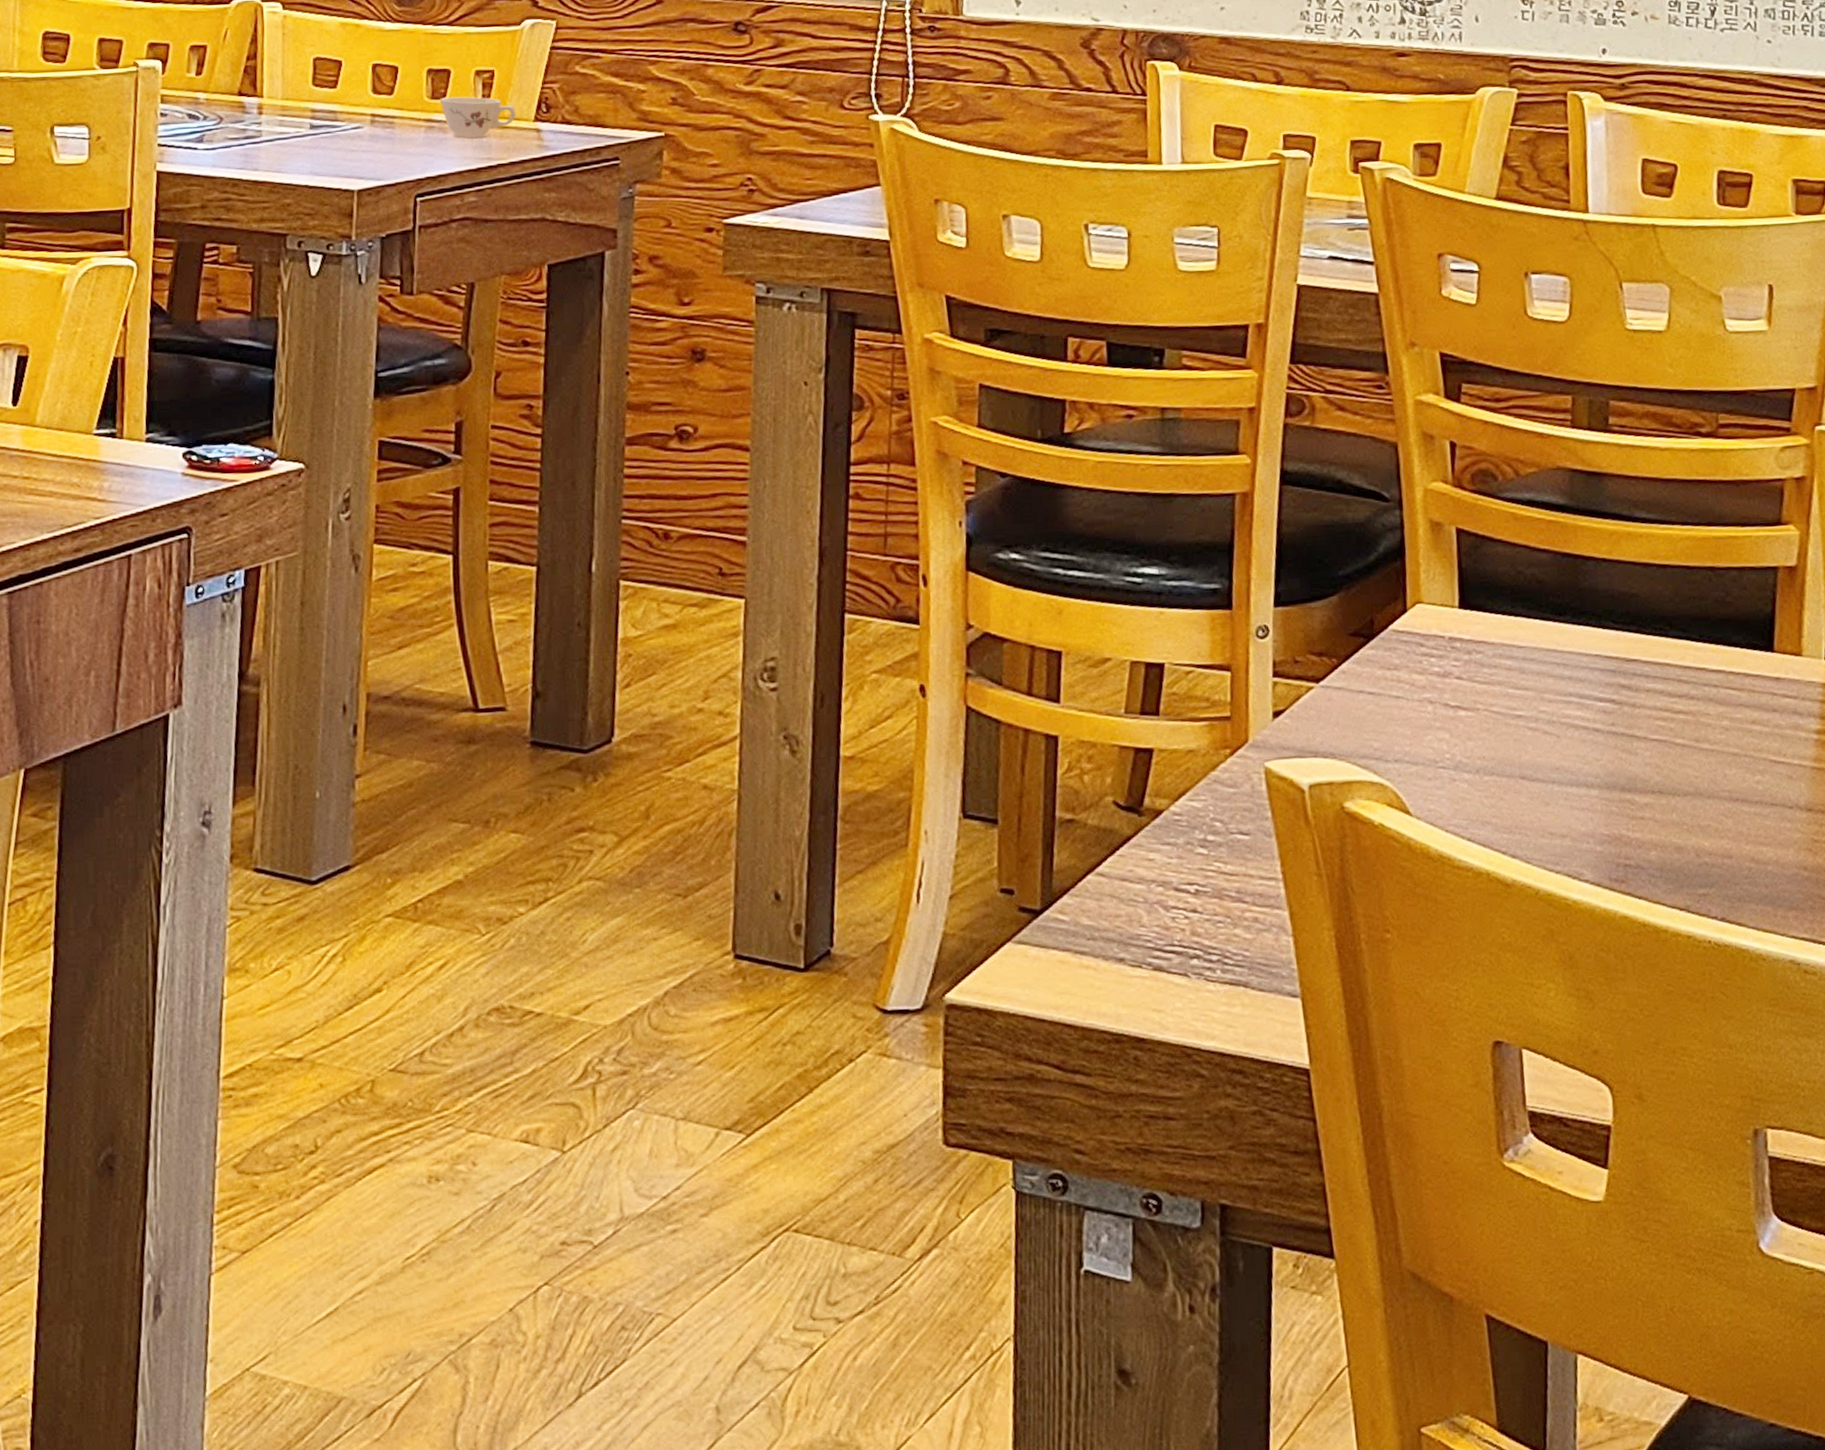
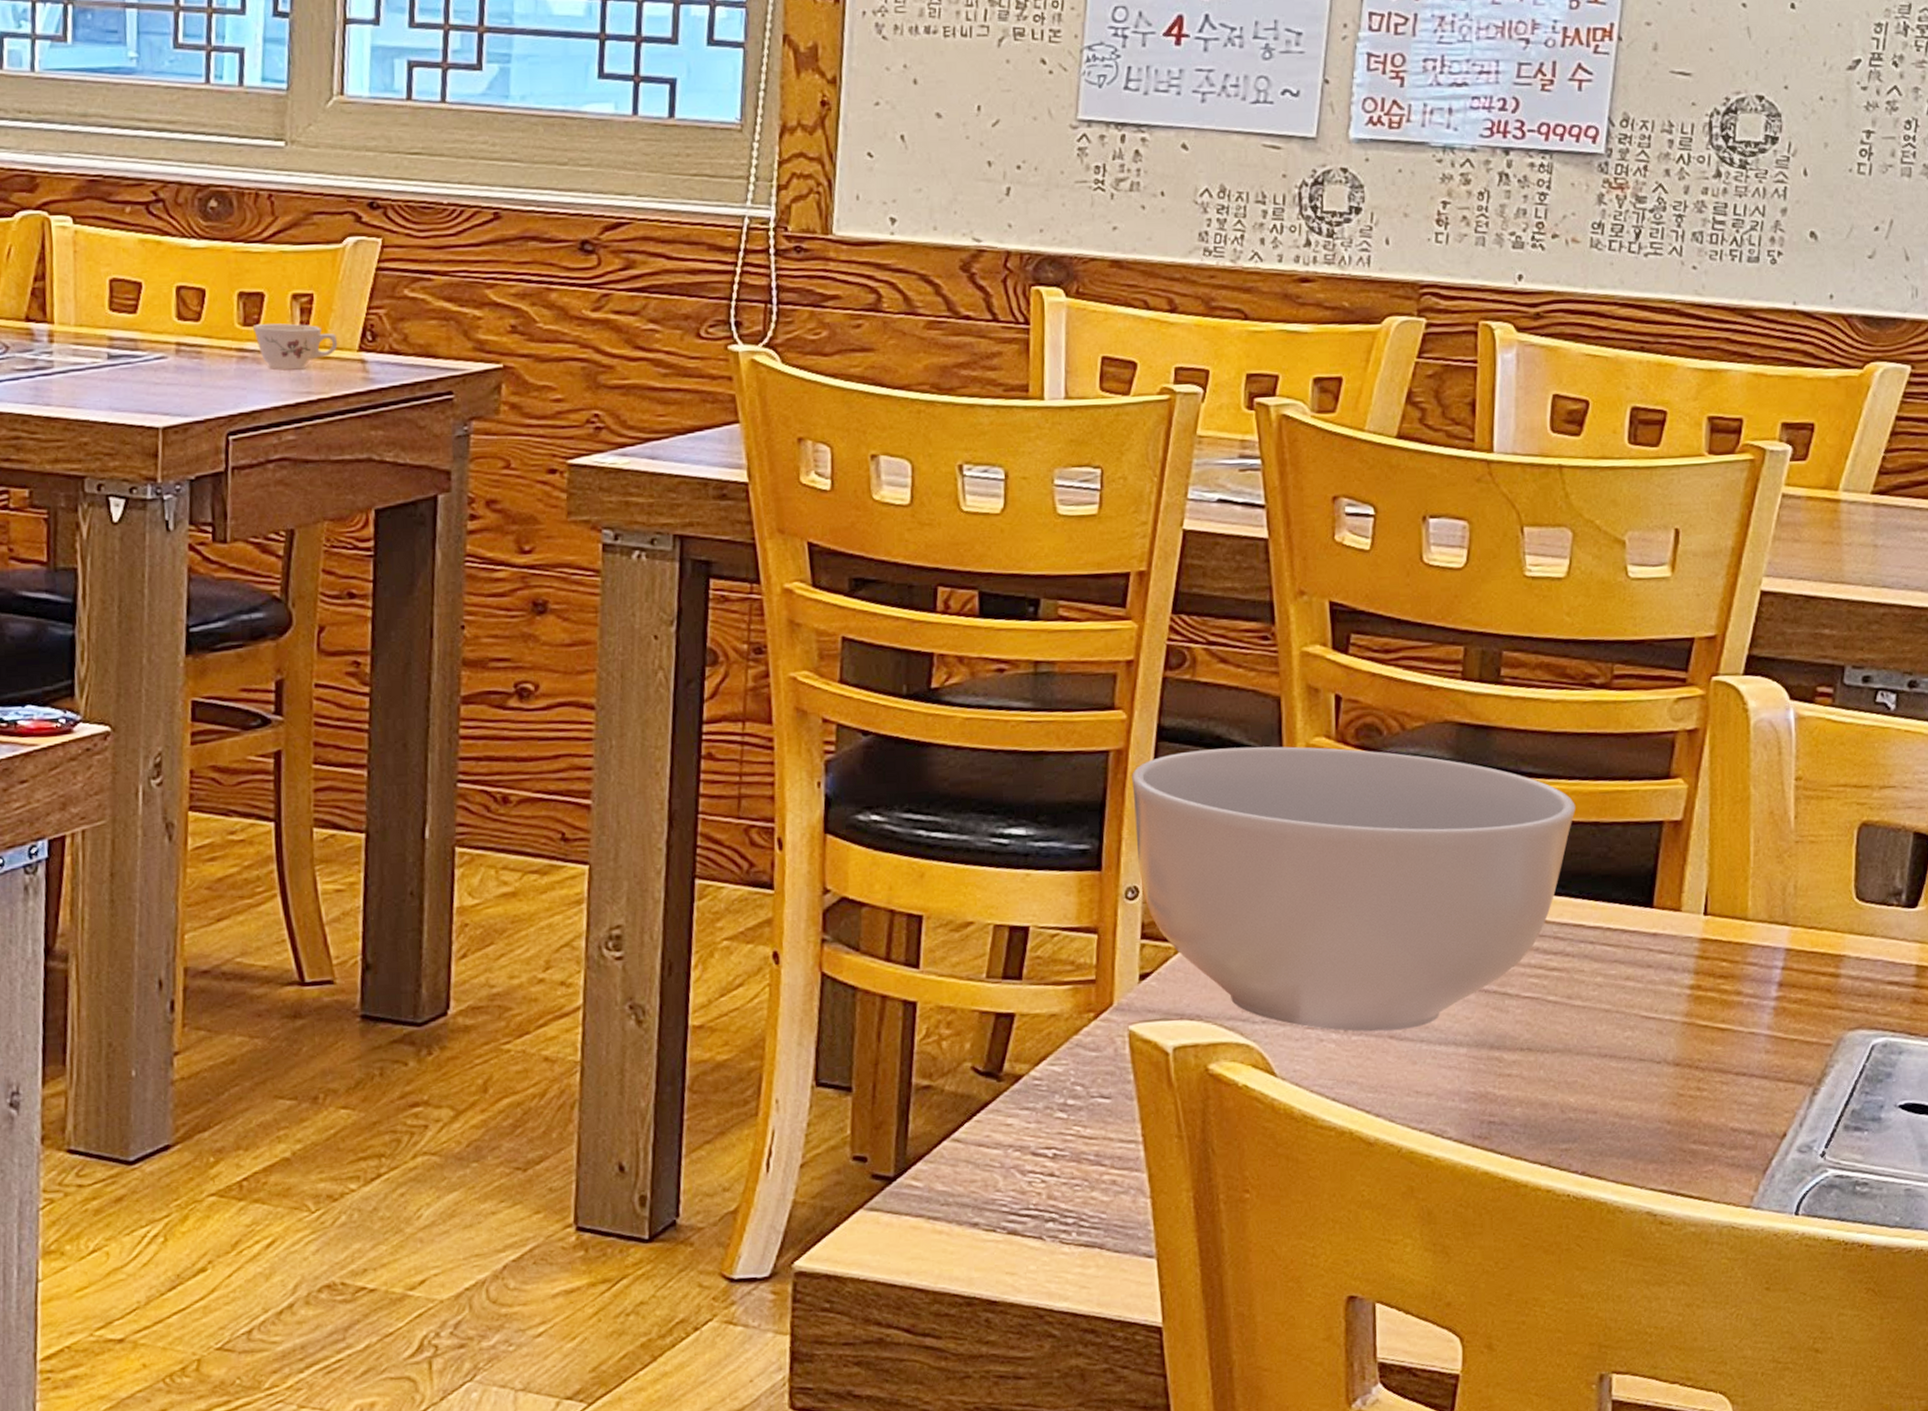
bowl: none [1258,490,1691,772] -> present [1132,746,1576,1032]

